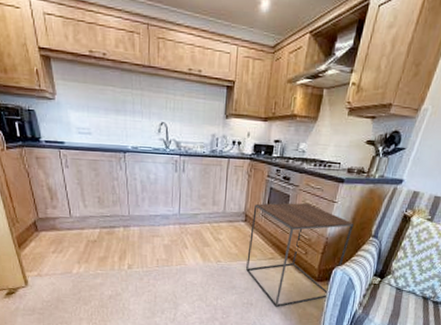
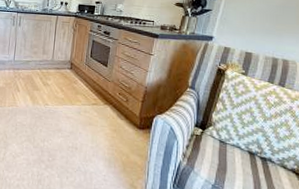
side table: present [246,203,354,307] -> none [71,54,170,153]

